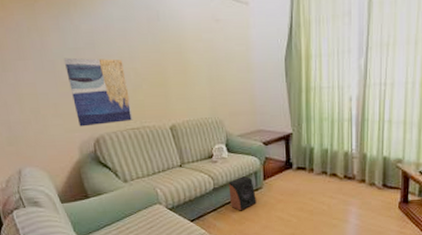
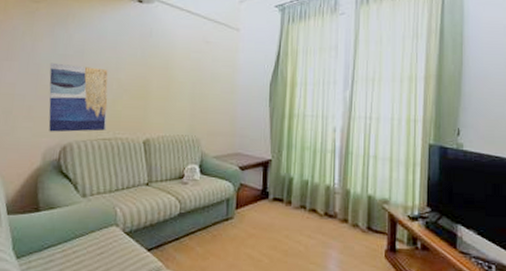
speaker: present [228,176,257,211] -> none [195,203,226,244]

